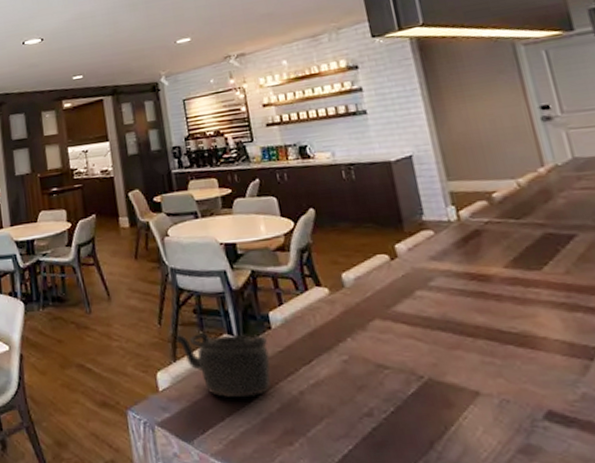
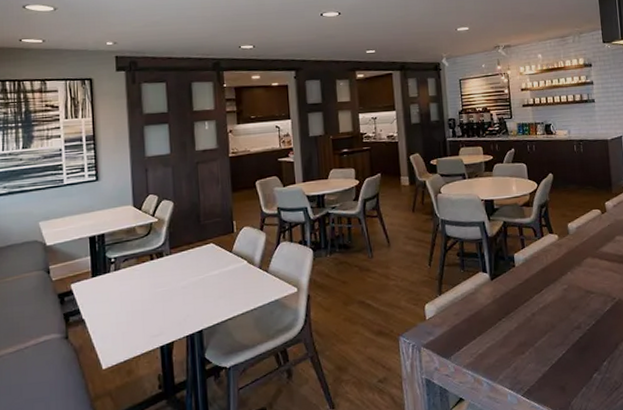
teapot: present [175,331,271,398] -> none [441,270,513,322]

